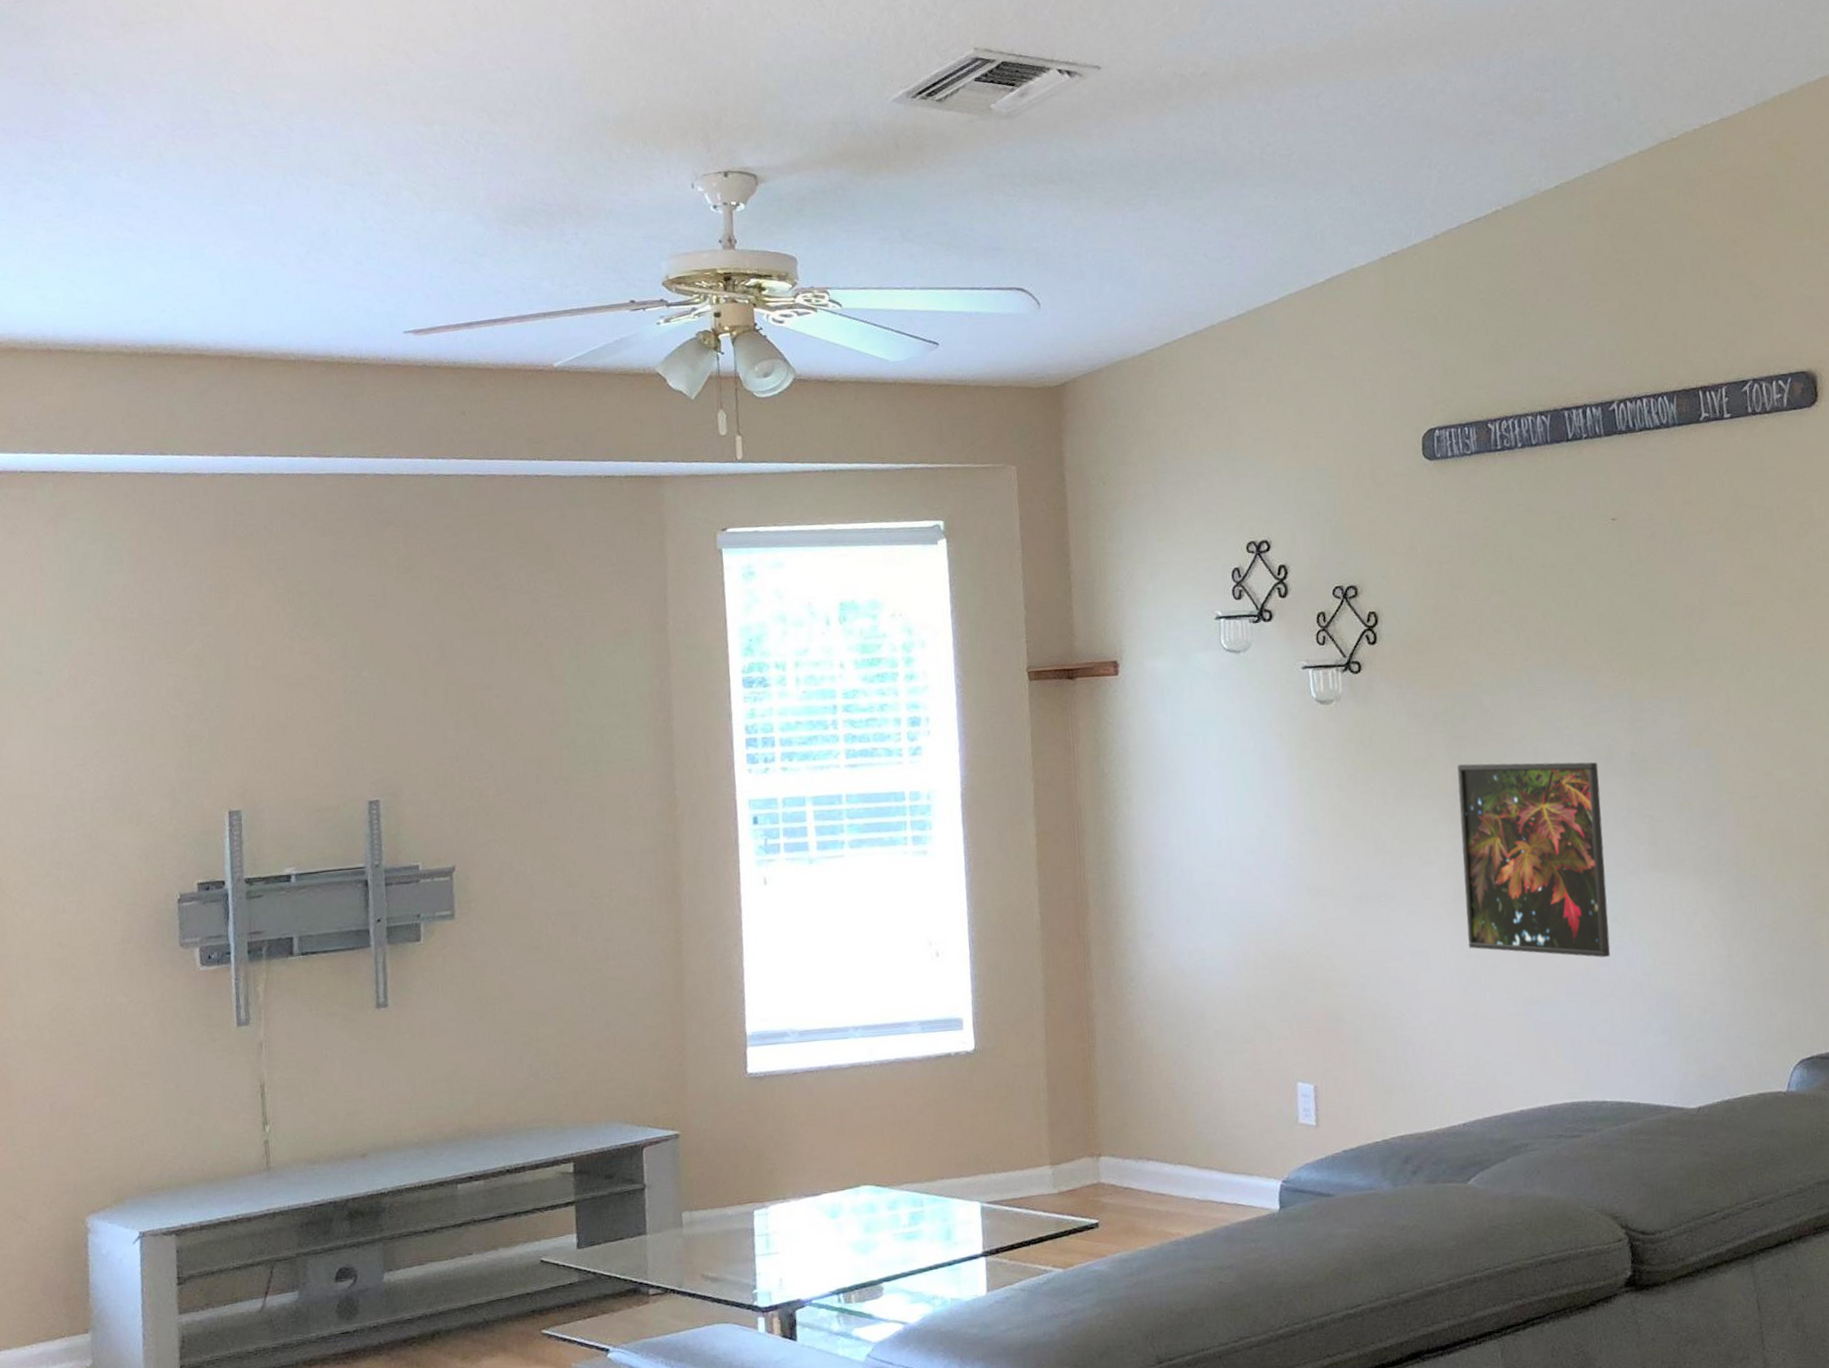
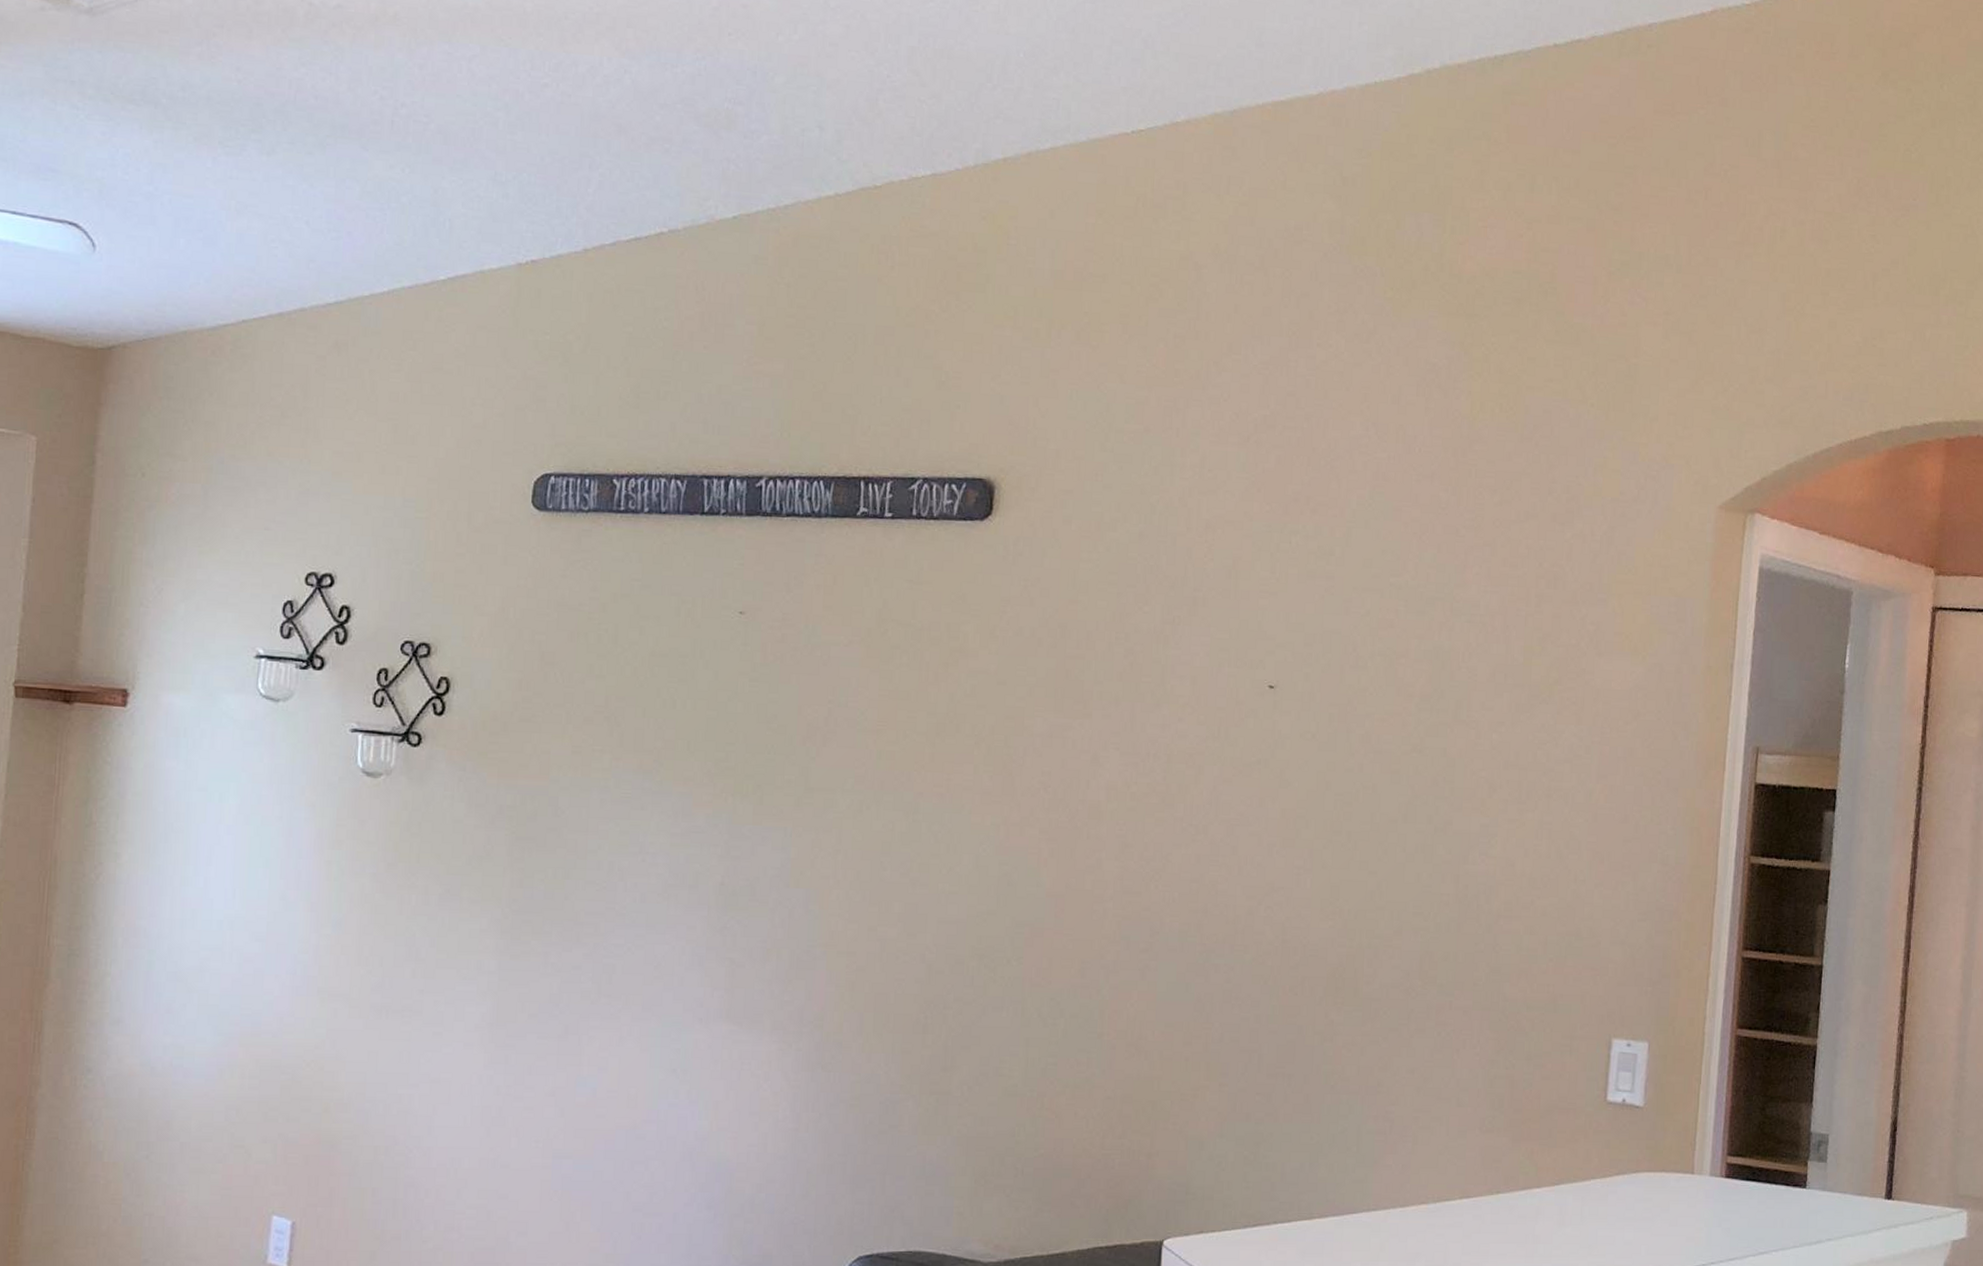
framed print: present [1457,762,1610,958] -> none [500,870,681,1115]

